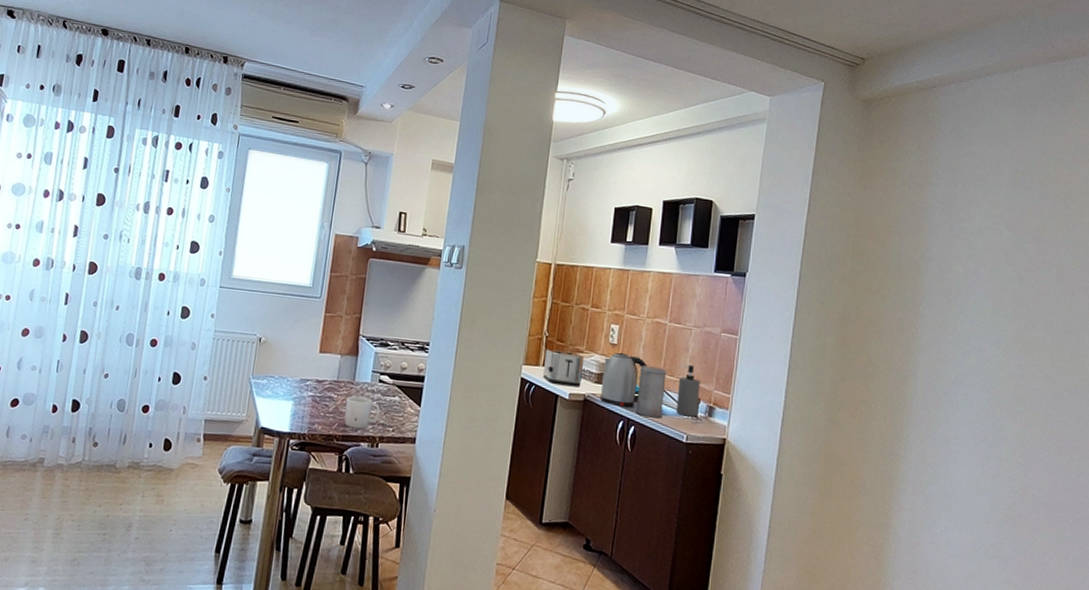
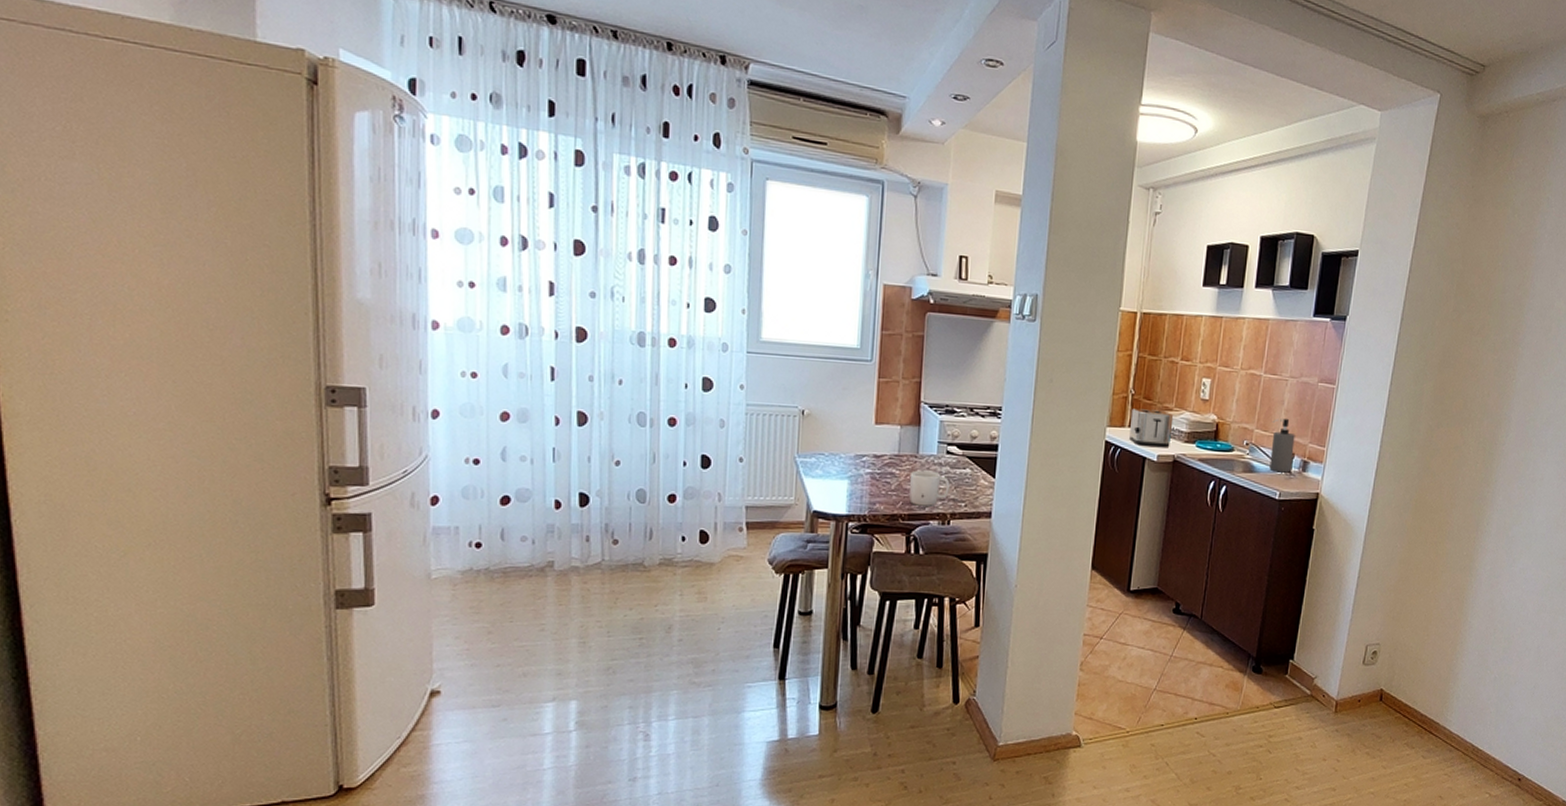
kettle: present [600,352,647,408] -> none [1190,408,1240,467]
canister: present [636,365,667,419] -> none [1228,421,1261,476]

